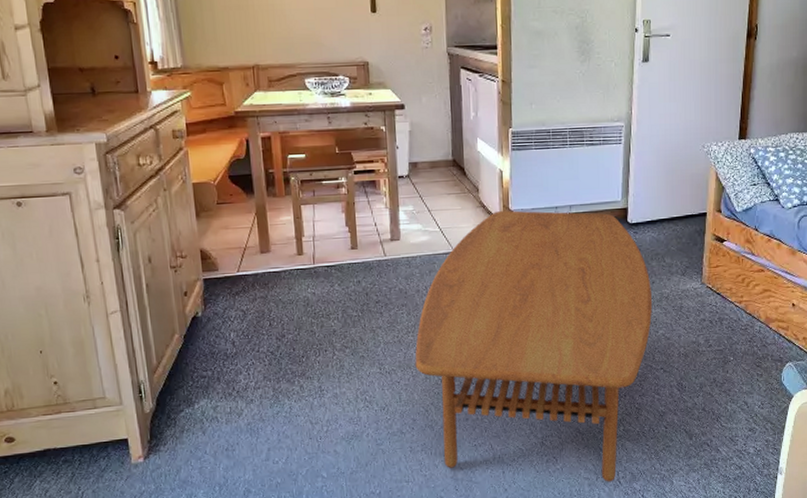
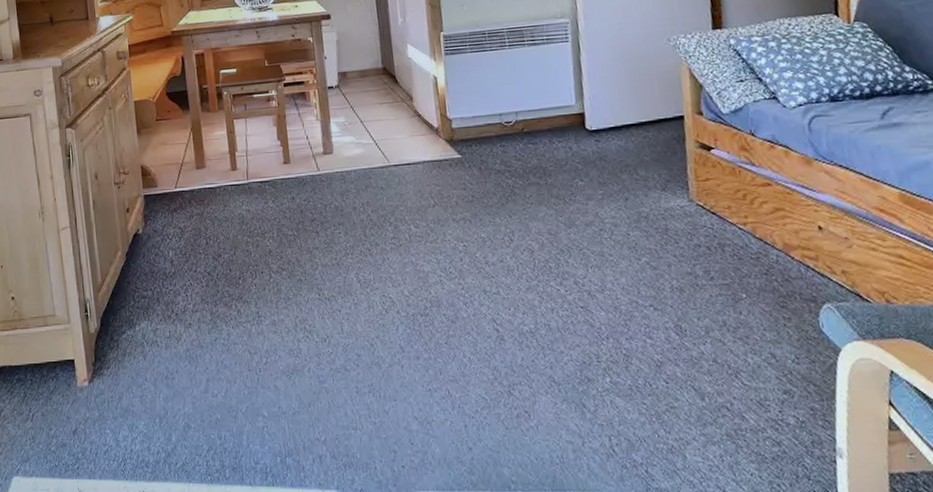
coffee table: present [415,210,653,482] -> none [355,119,631,449]

